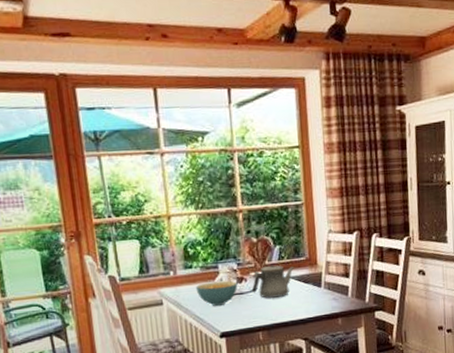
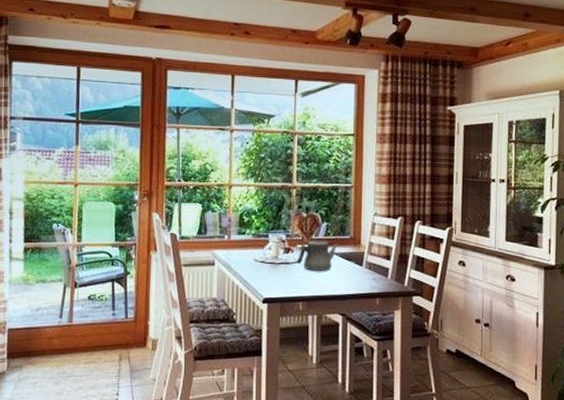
cereal bowl: present [195,280,238,306] -> none [246,249,285,272]

